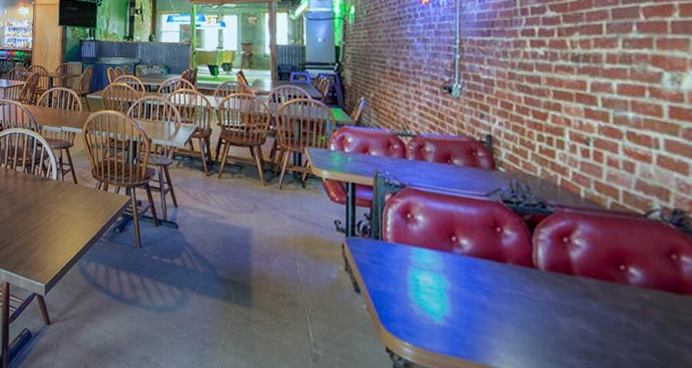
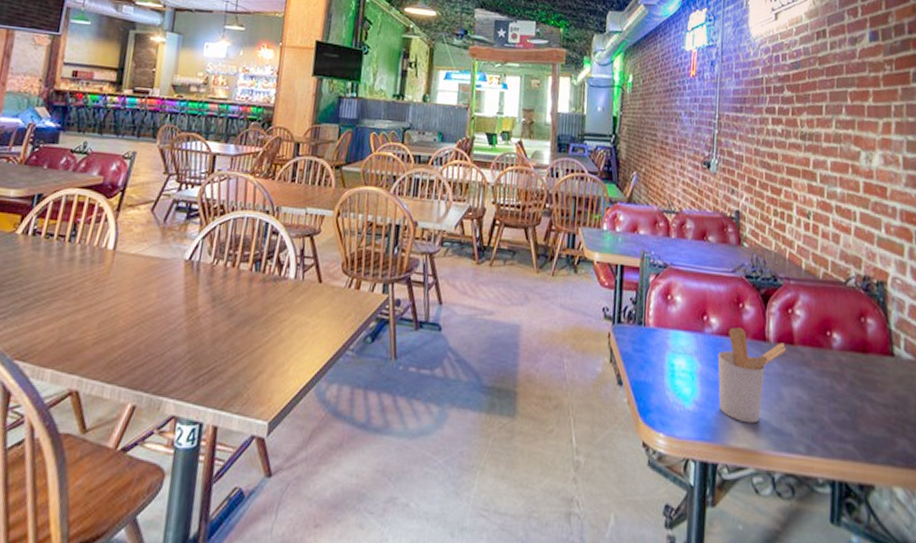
utensil holder: none [471,250,563,349] -> present [717,326,787,424]

